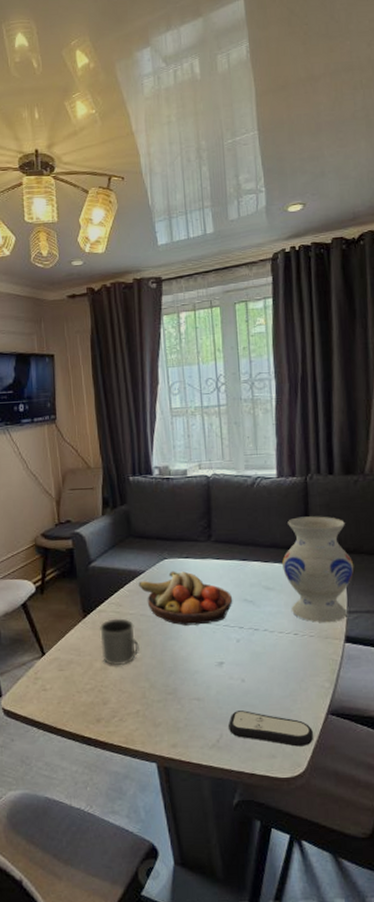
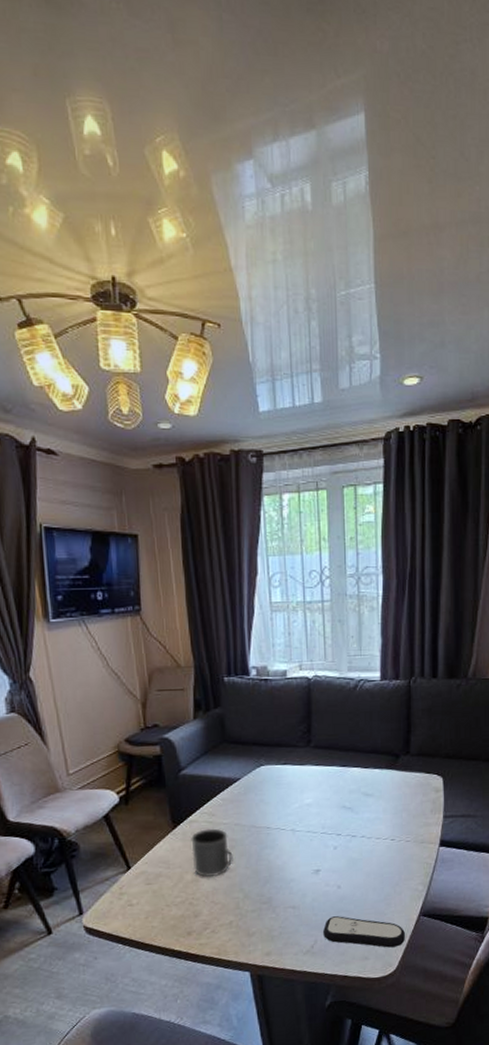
fruit bowl: present [138,571,233,626] -> none [233,778,331,834]
vase: present [282,516,355,623] -> none [382,721,452,828]

